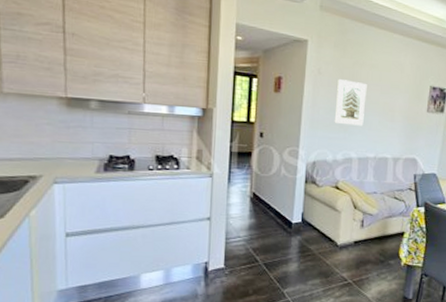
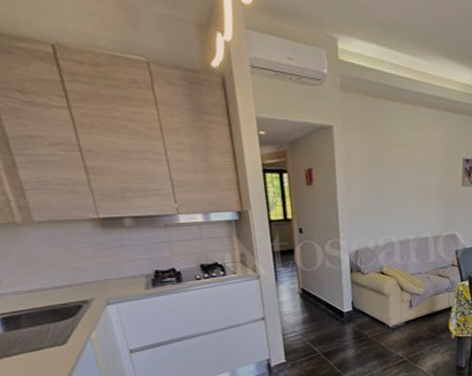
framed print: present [334,79,367,126] -> none [369,163,400,210]

